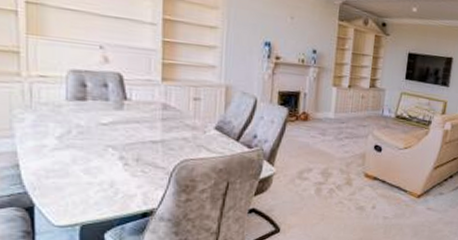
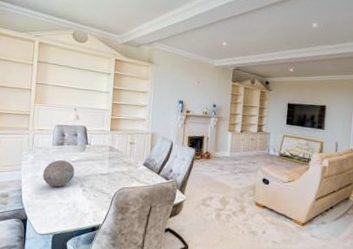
decorative ball: none [55,121,108,161] -> present [43,159,75,188]

